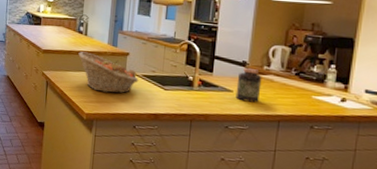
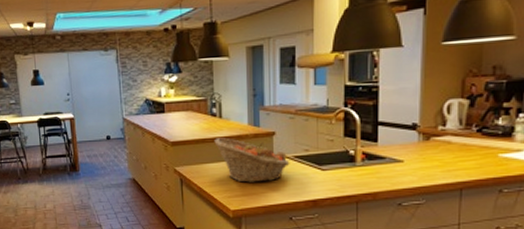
jar: present [235,68,262,103] -> none [407,131,437,172]

